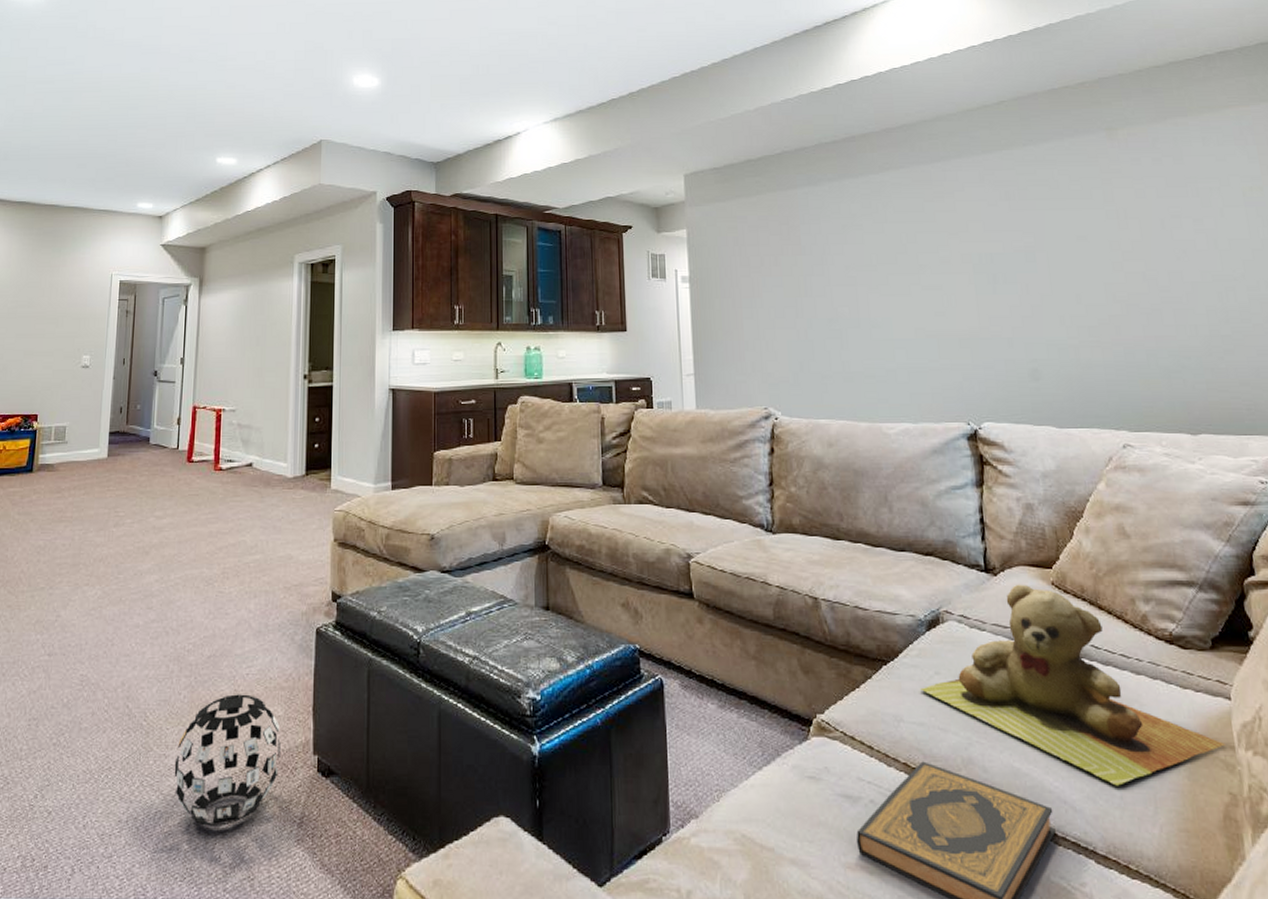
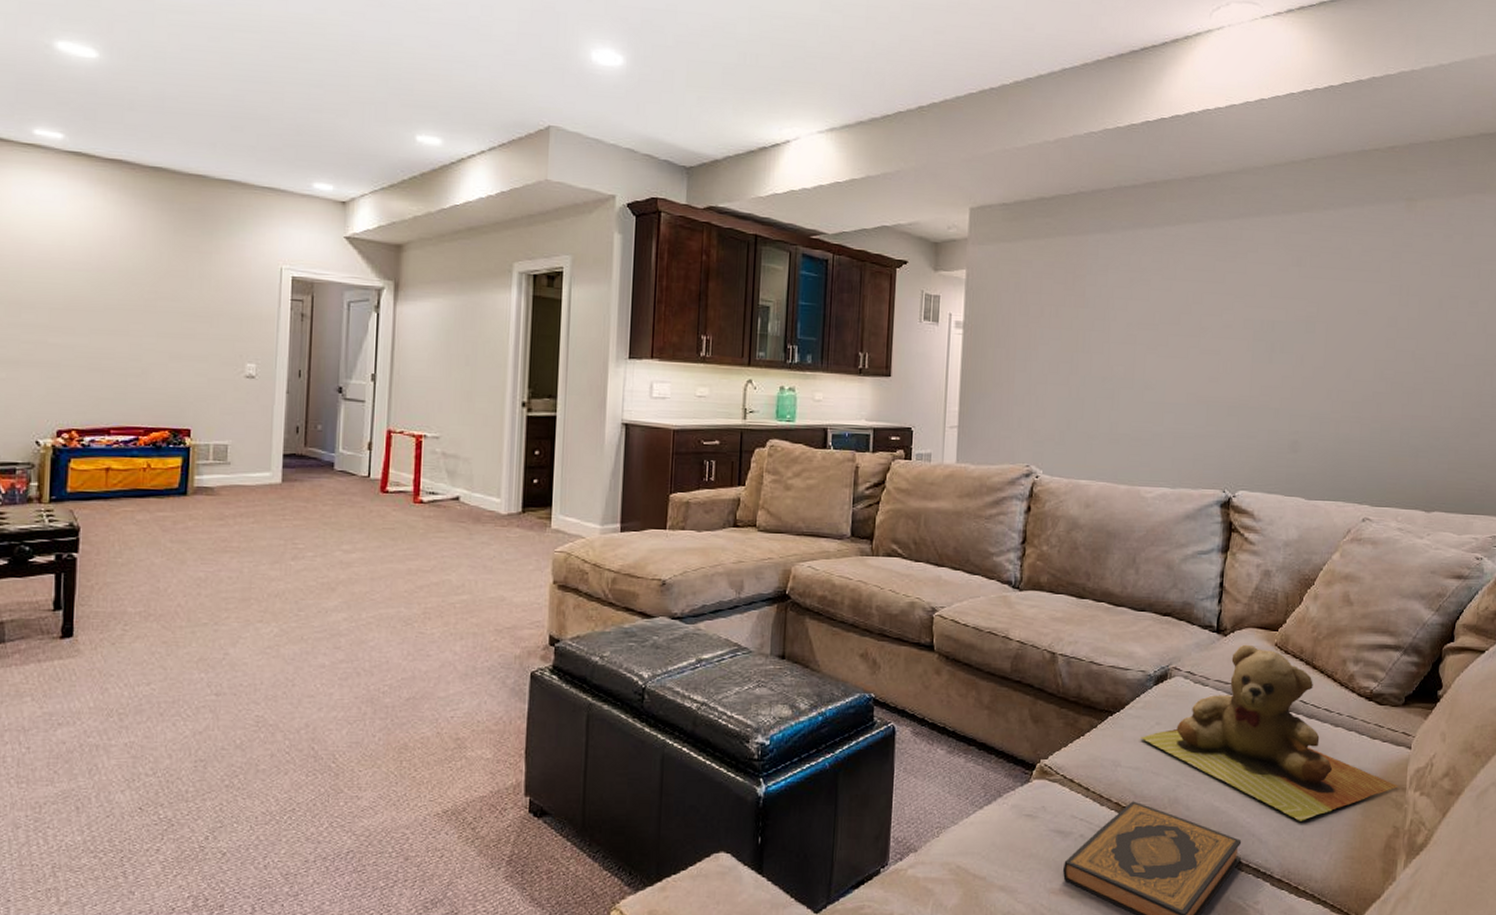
decorative ball: present [174,694,281,826] -> none [368,737,489,865]

